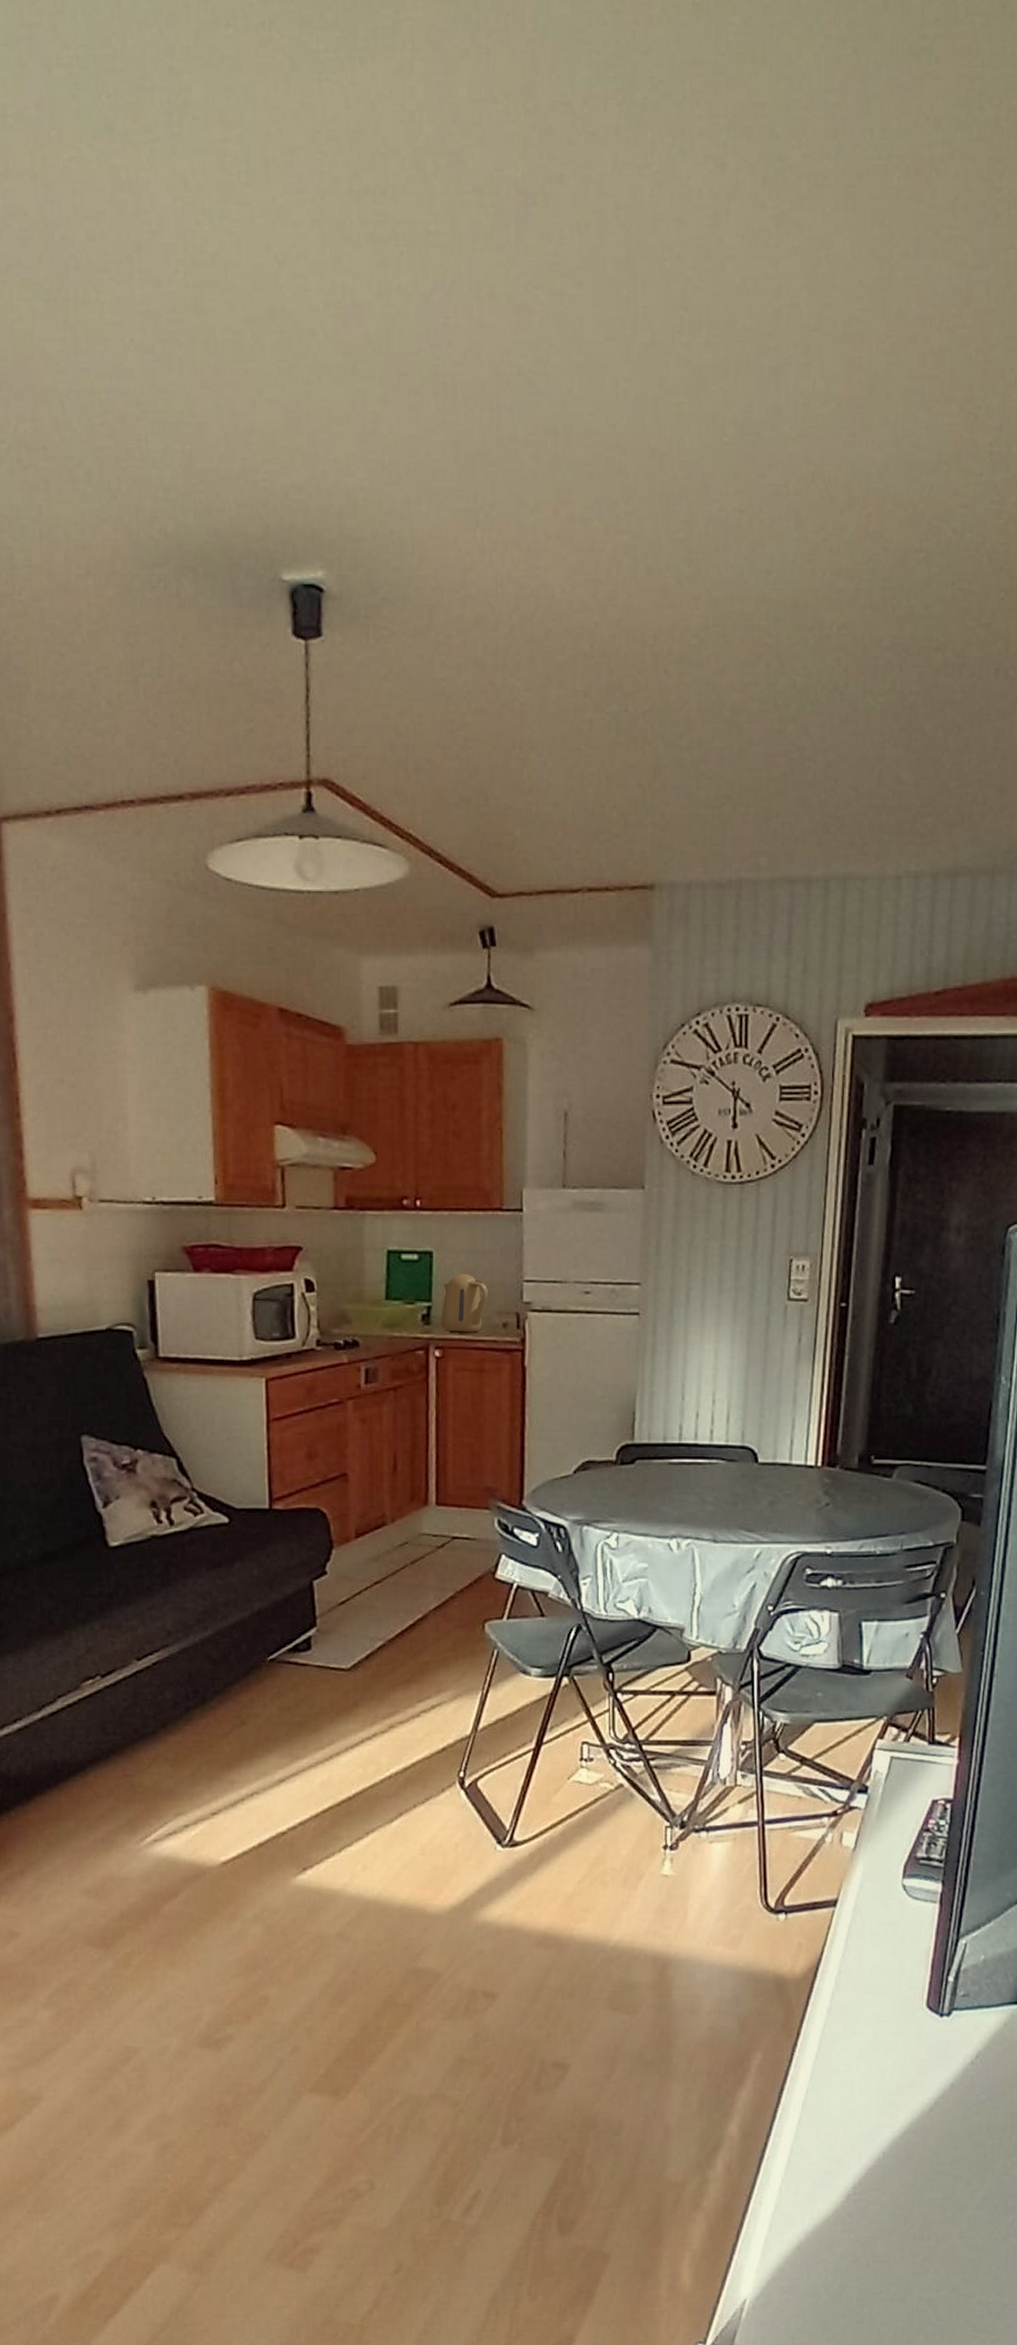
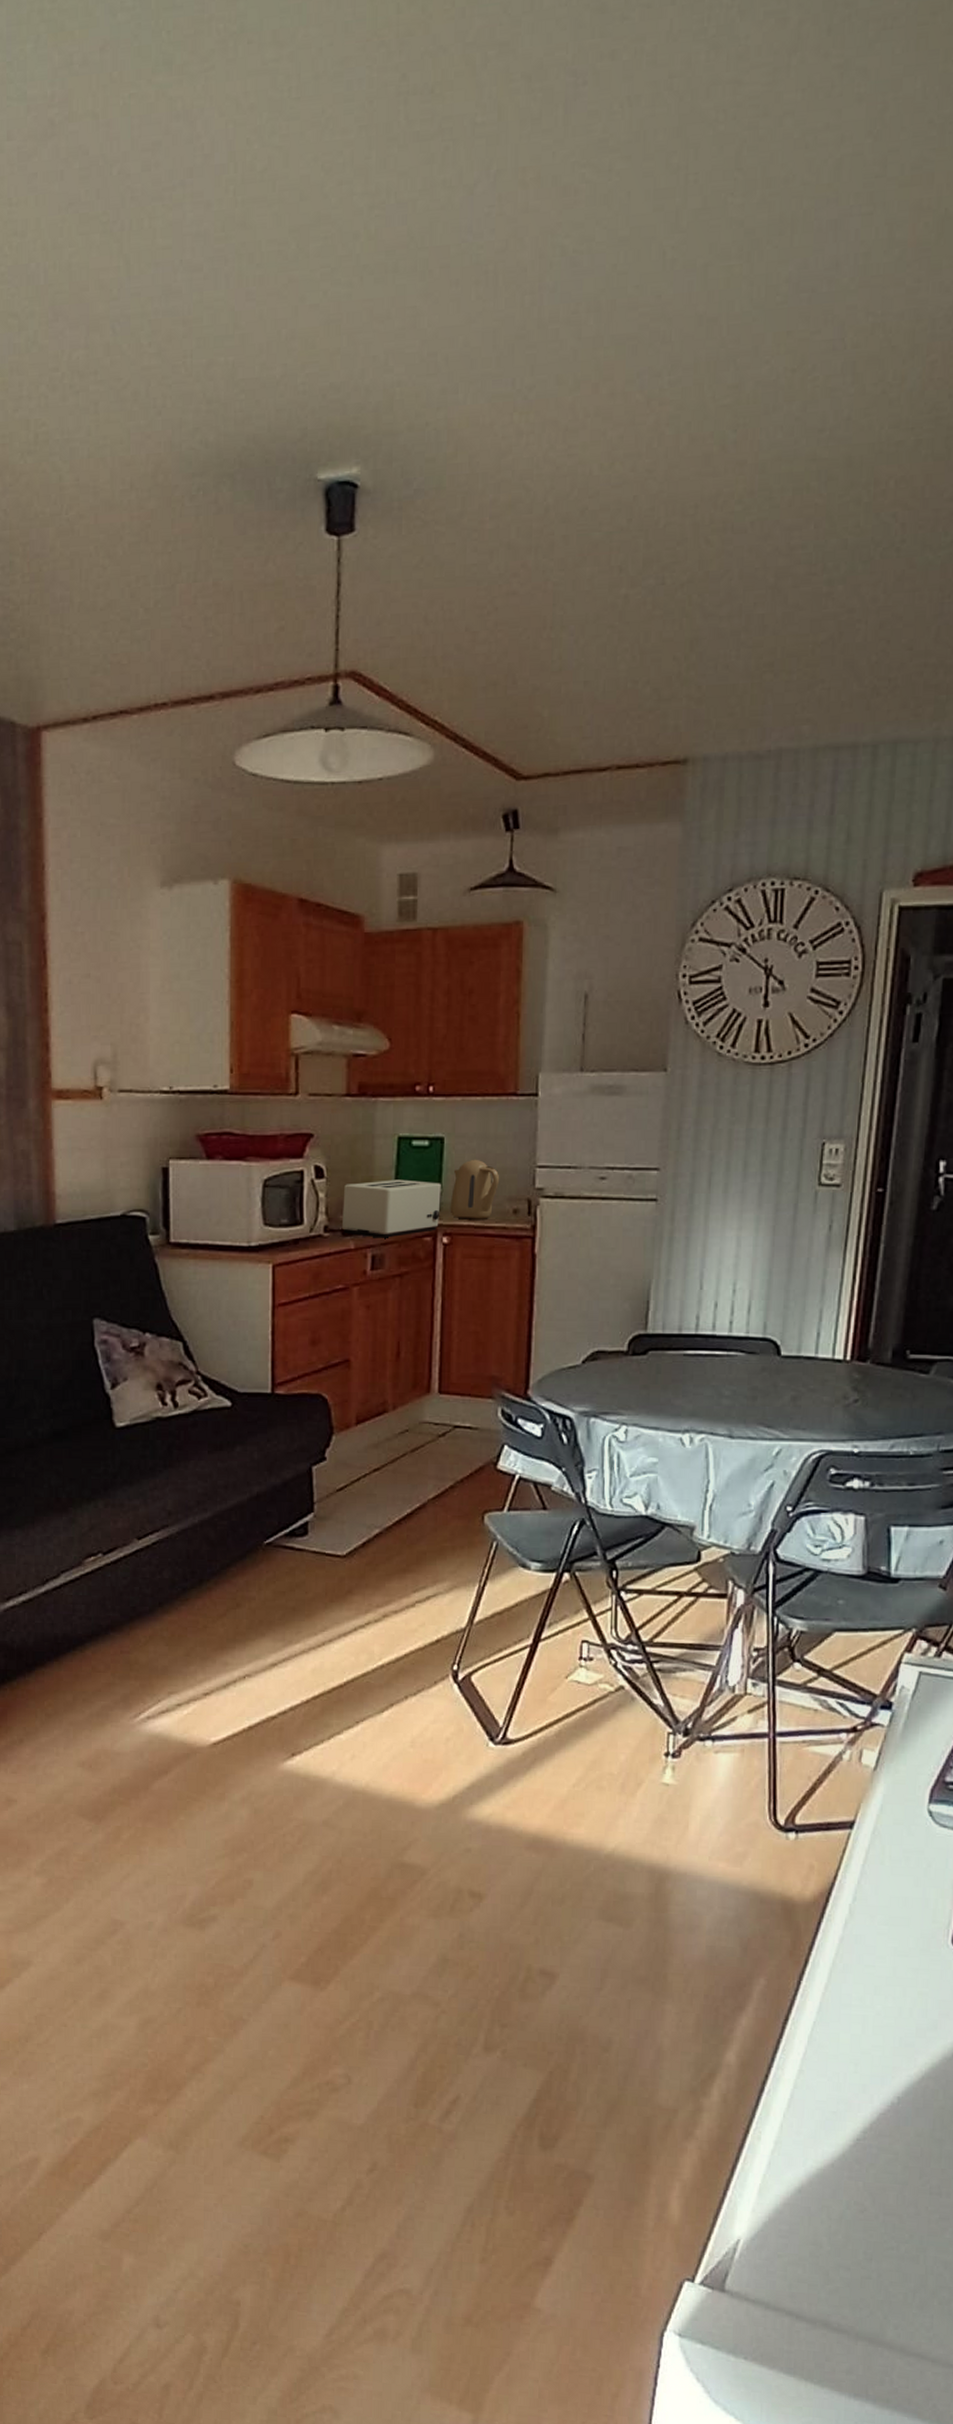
toaster: none [334,1293,432,1352] -> present [342,1179,441,1238]

